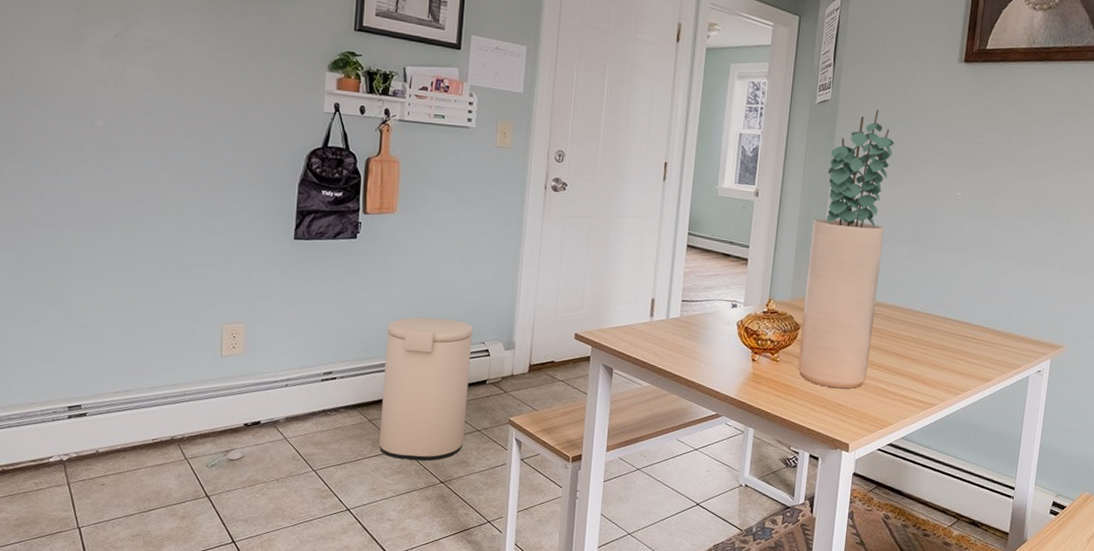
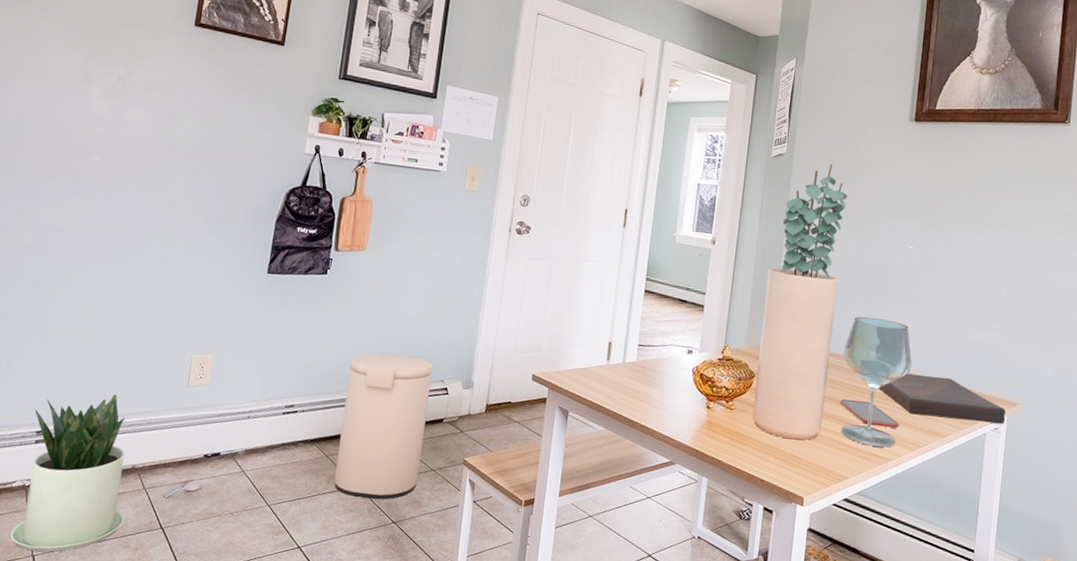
planter: none [53,367,168,524] -> present [10,394,126,552]
smartphone: none [885,348,944,374] -> present [840,399,899,428]
wine glass: none [886,265,958,393] -> present [841,316,913,448]
book: none [923,320,1050,367] -> present [878,373,1006,424]

